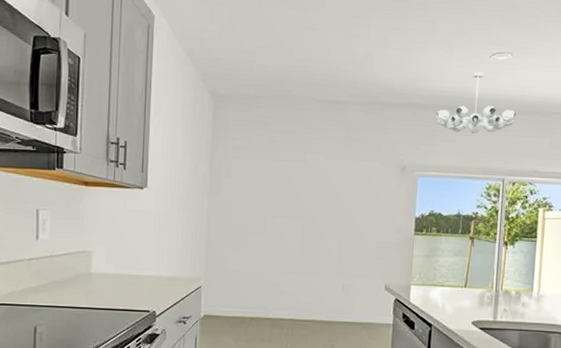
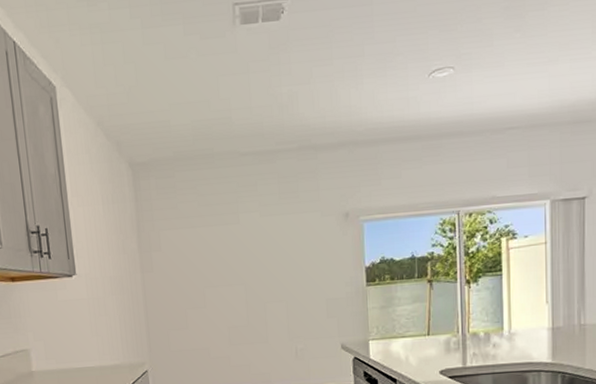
chandelier: present [436,72,517,133] -> none [376,94,466,167]

